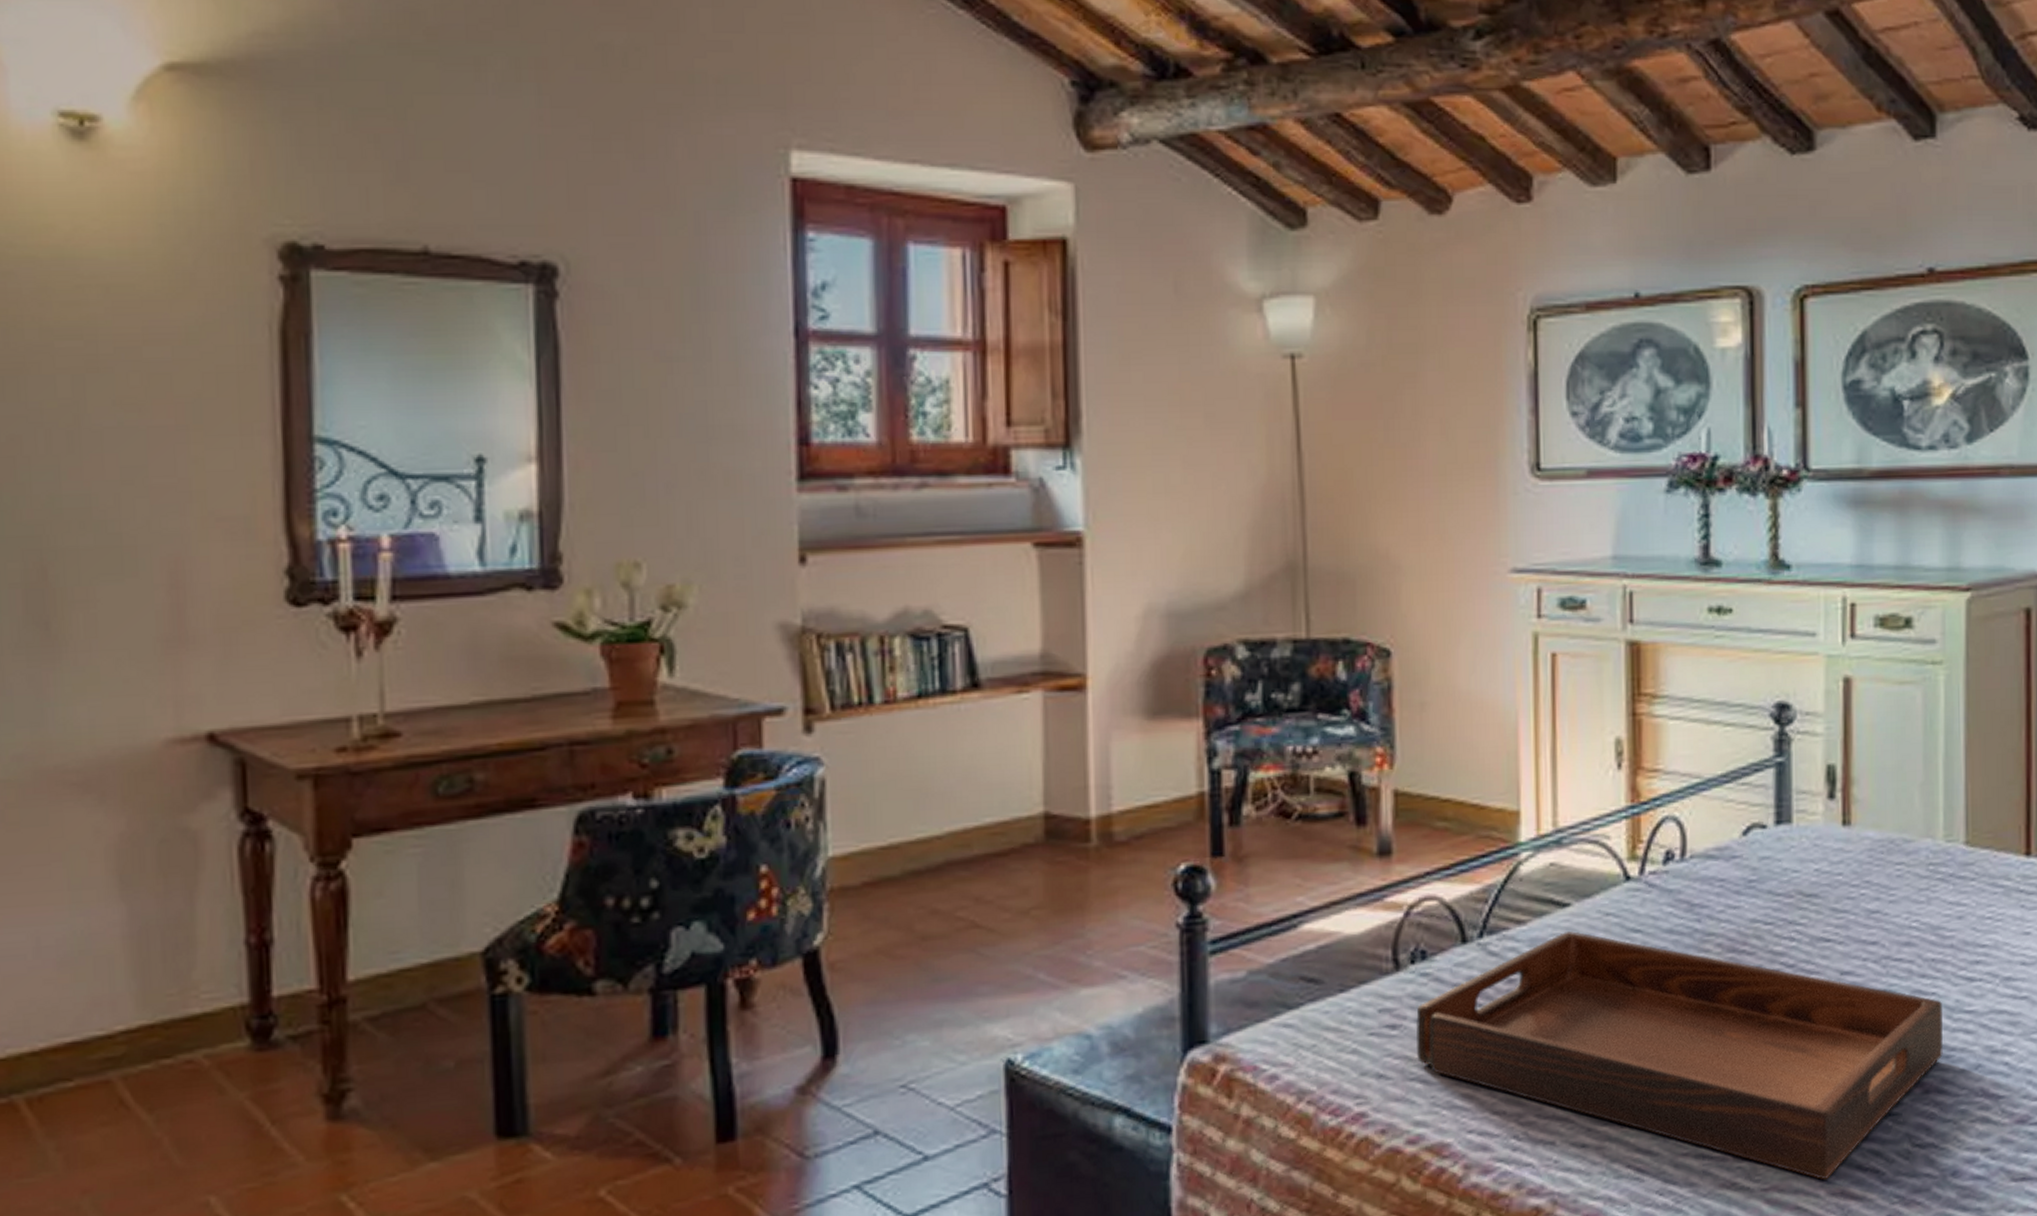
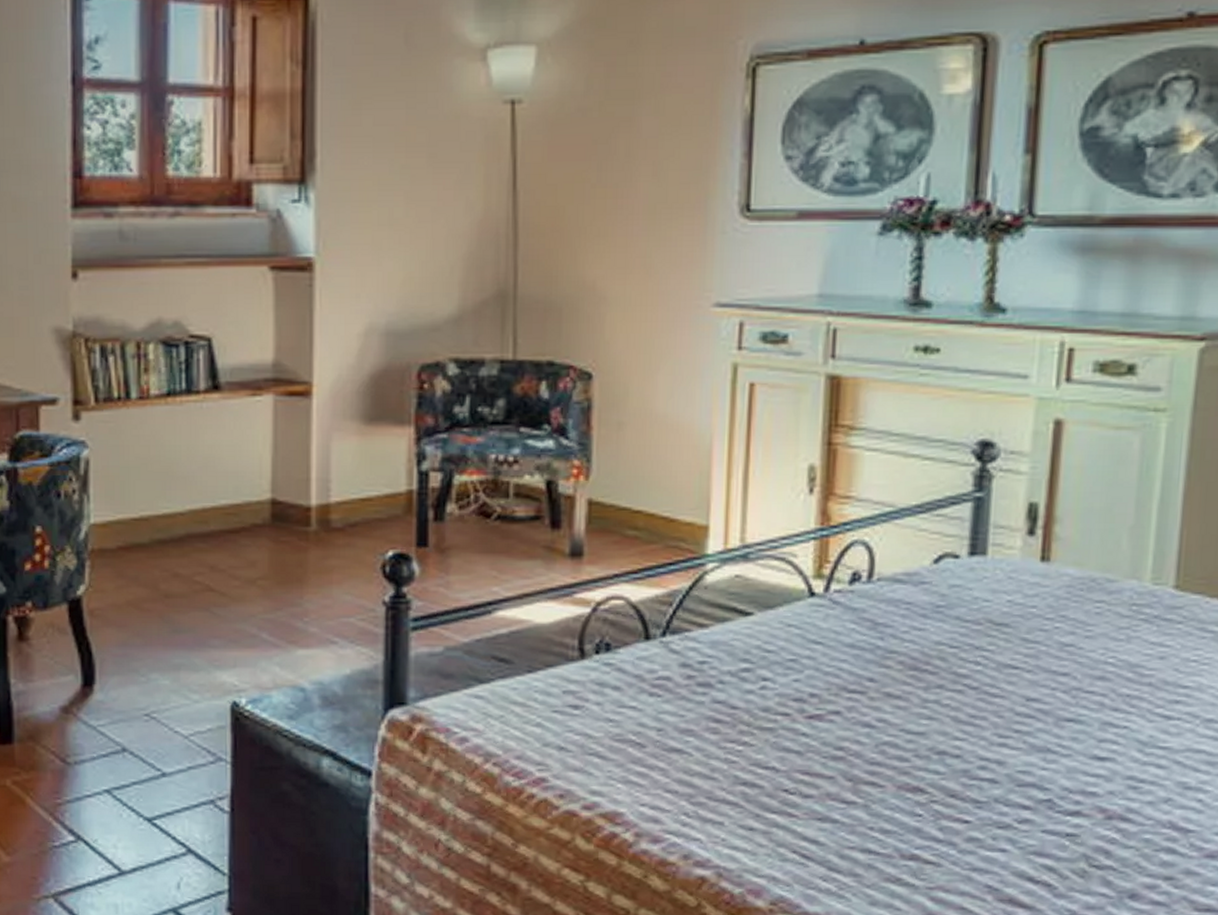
serving tray: present [1415,931,1944,1181] -> none [596,638,1134,887]

